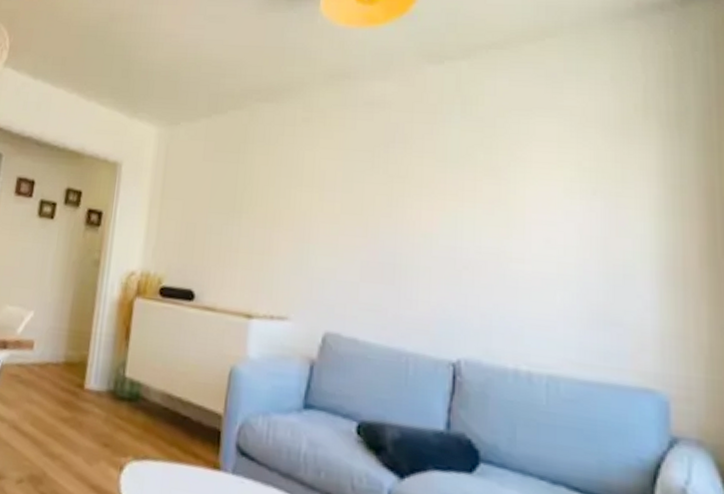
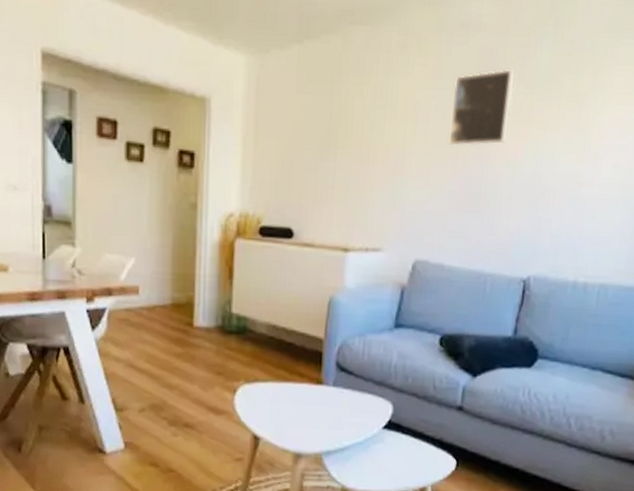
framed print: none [357,142,424,215] -> present [449,68,514,146]

